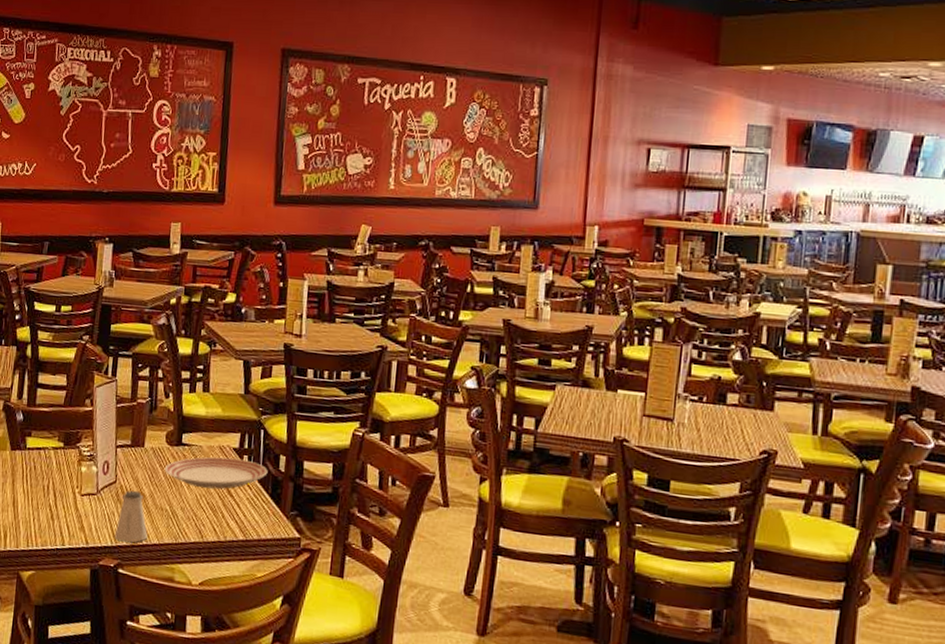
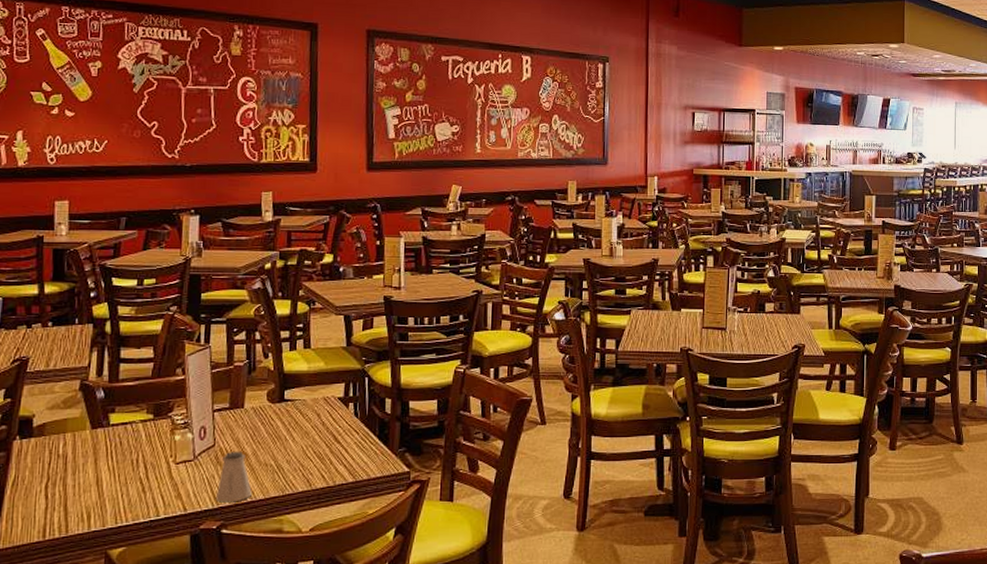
dinner plate: present [164,457,268,490] -> none [266,407,374,438]

